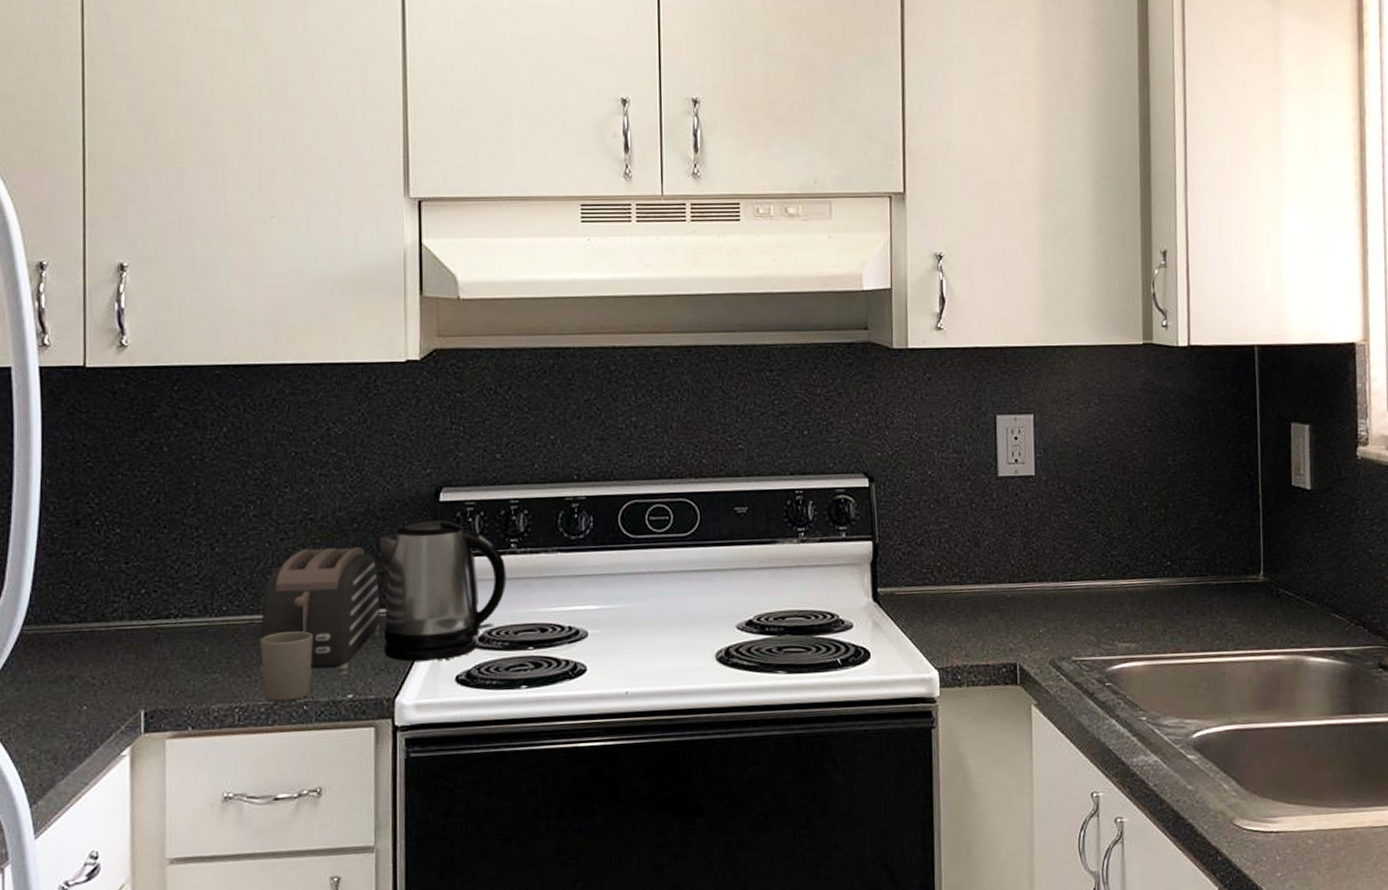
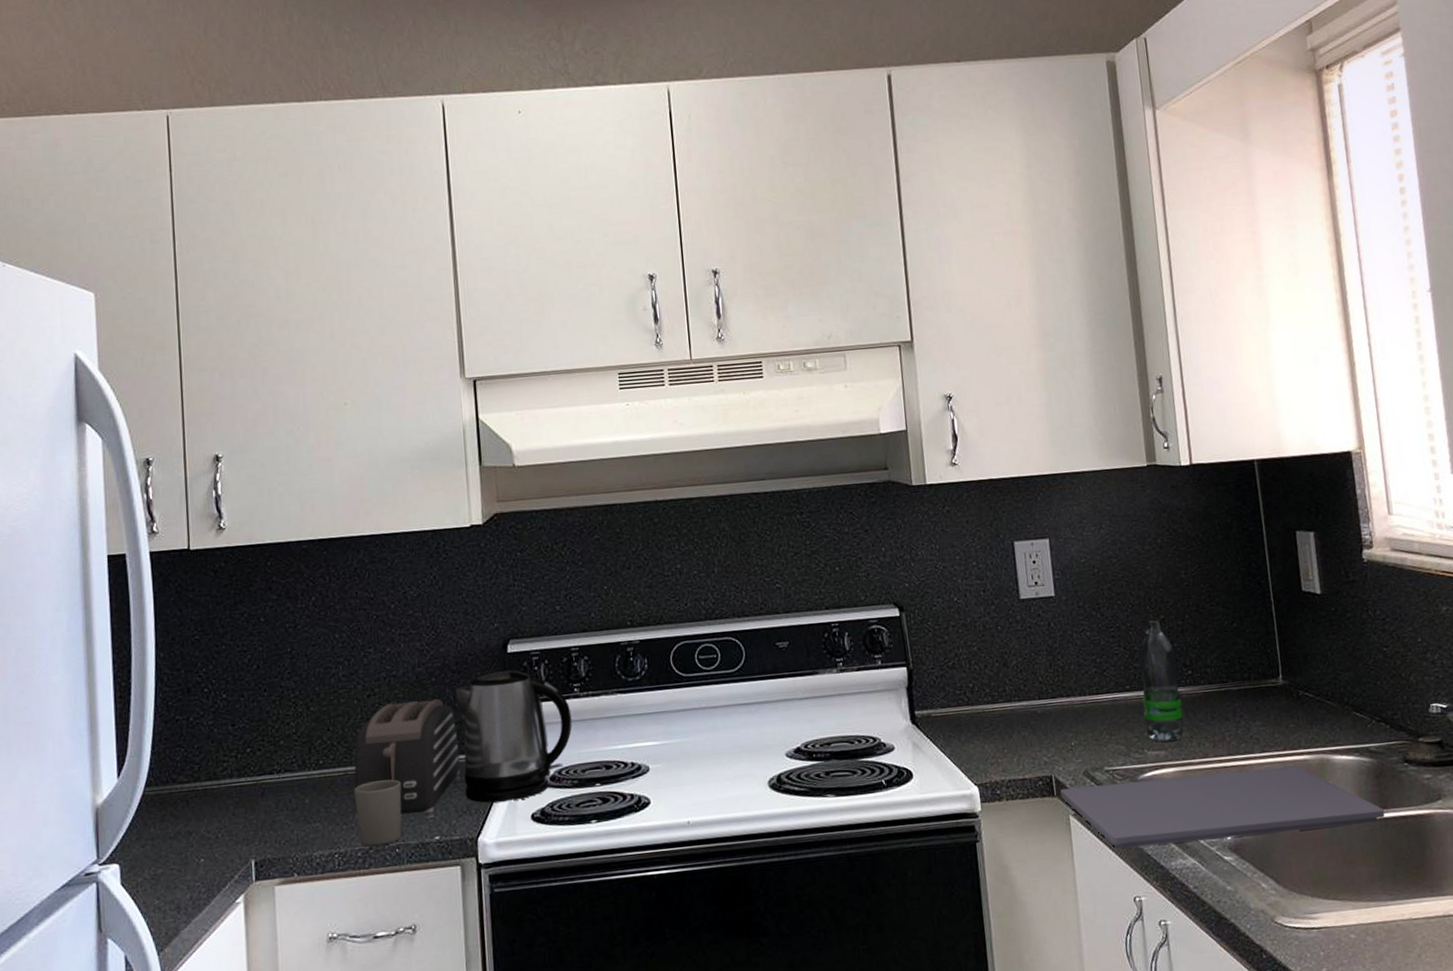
cutting board: none [1024,665,1354,742] -> present [1060,766,1385,849]
bottle: none [1117,506,1159,635] -> present [1138,620,1184,743]

